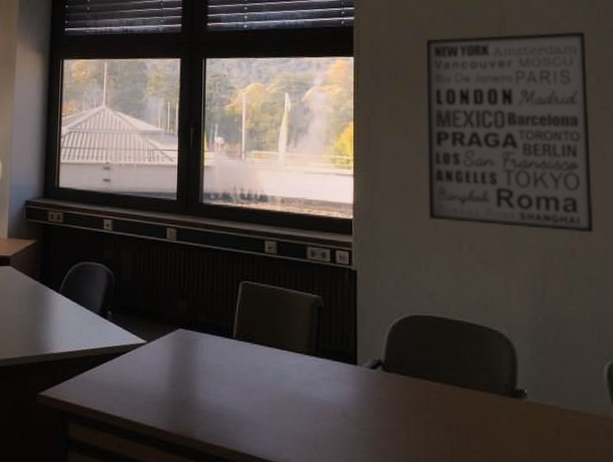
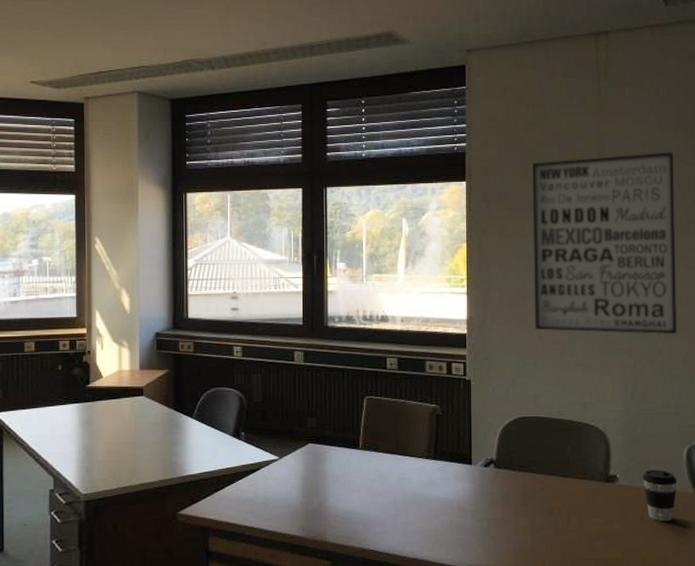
coffee cup: none [554,386,597,450] -> present [642,469,677,522]

